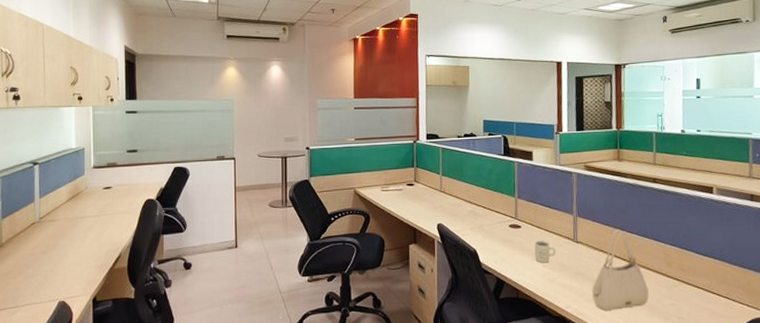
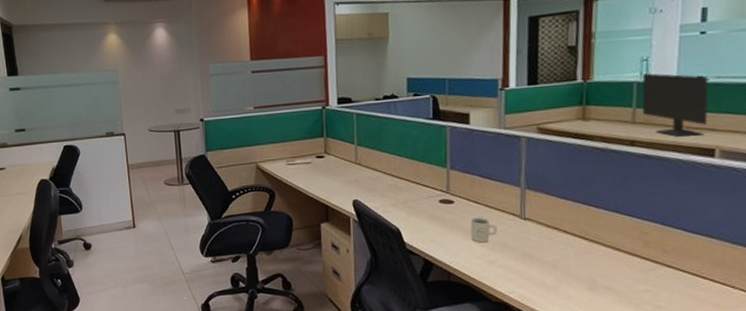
handbag: present [592,229,649,310] -> none [542,203,616,296]
computer monitor: none [659,126,706,178] -> present [642,73,709,138]

